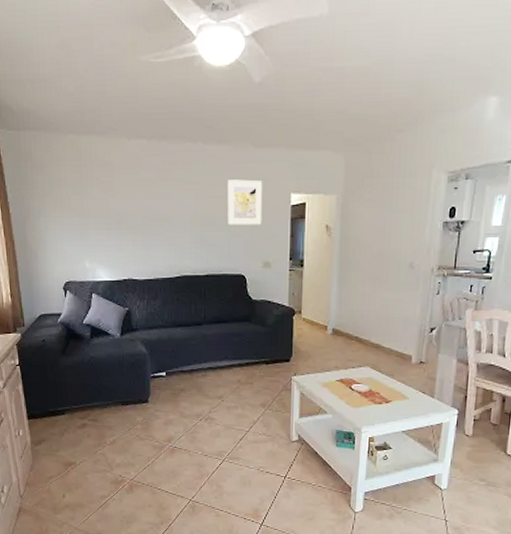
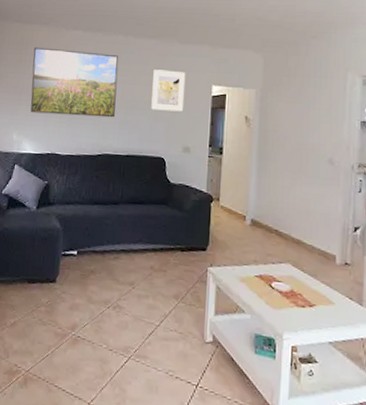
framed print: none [94,162,190,237] -> present [30,47,119,118]

